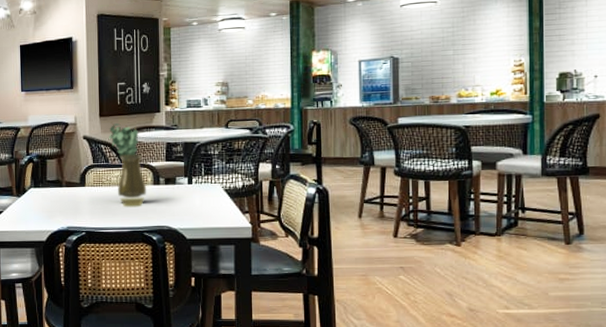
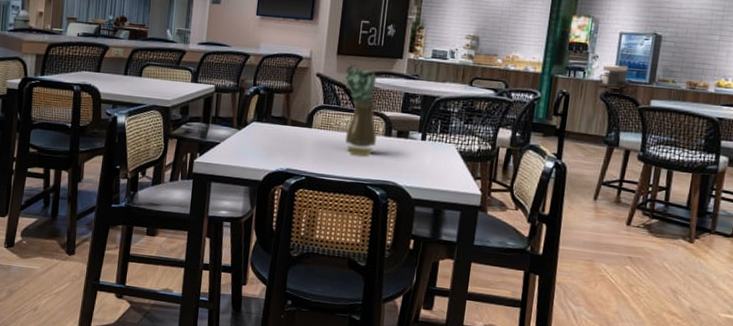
coffee maker: none [345,89,372,113] -> present [597,64,628,89]

